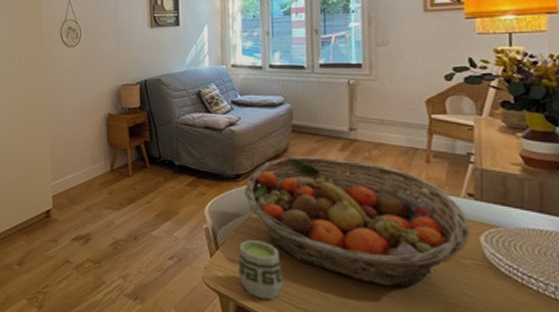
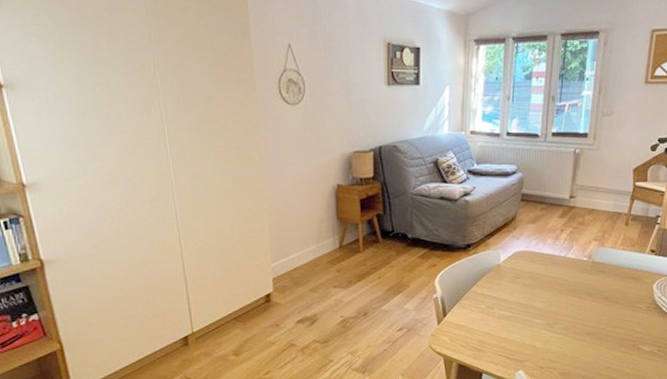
cup: present [238,240,284,300] -> none [462,305,501,356]
fruit basket: present [244,157,471,287] -> none [473,224,648,332]

